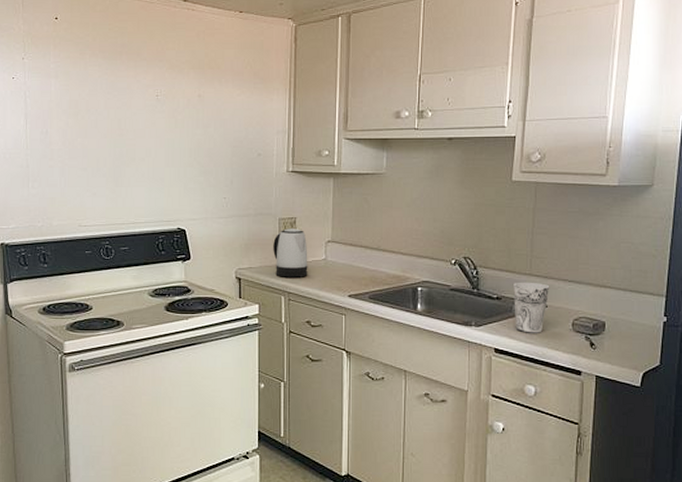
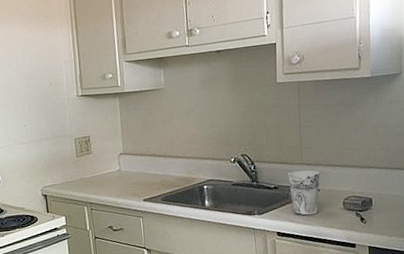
kettle: present [273,228,308,277] -> none [72,146,106,190]

